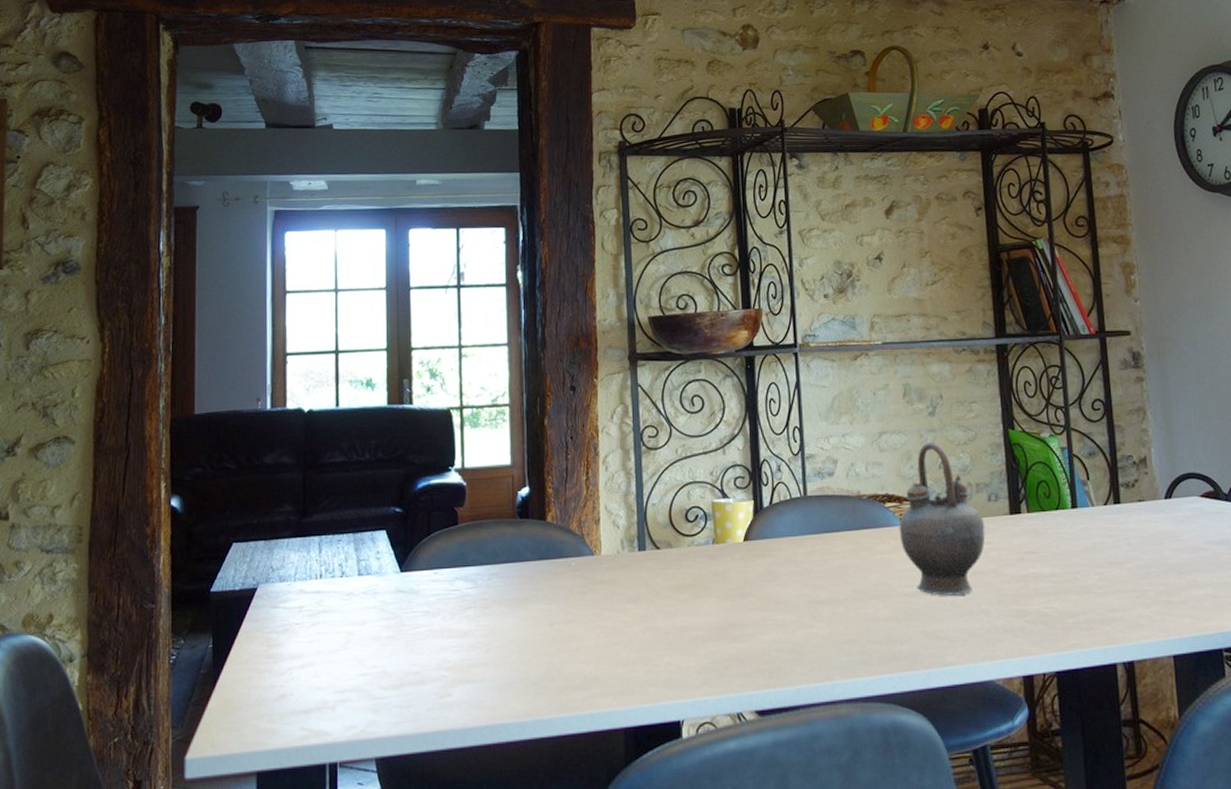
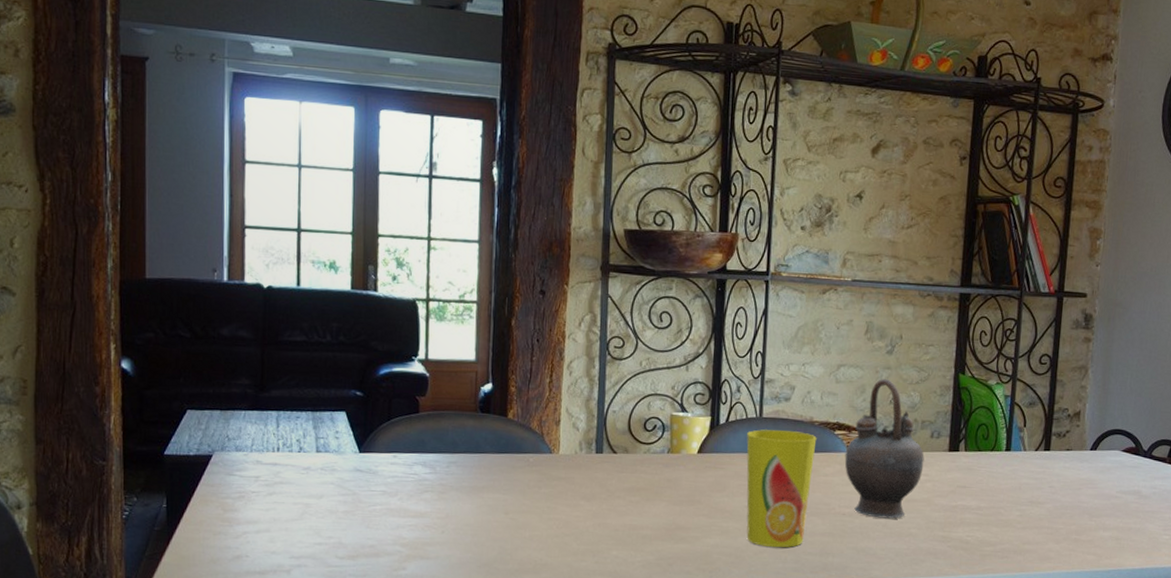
cup: none [793,508,867,639] -> present [746,429,817,548]

